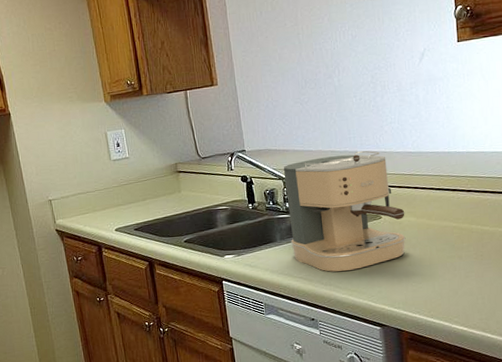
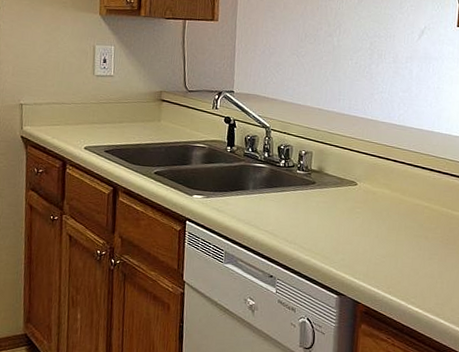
coffee maker: present [283,151,406,272] -> none [262,113,381,233]

